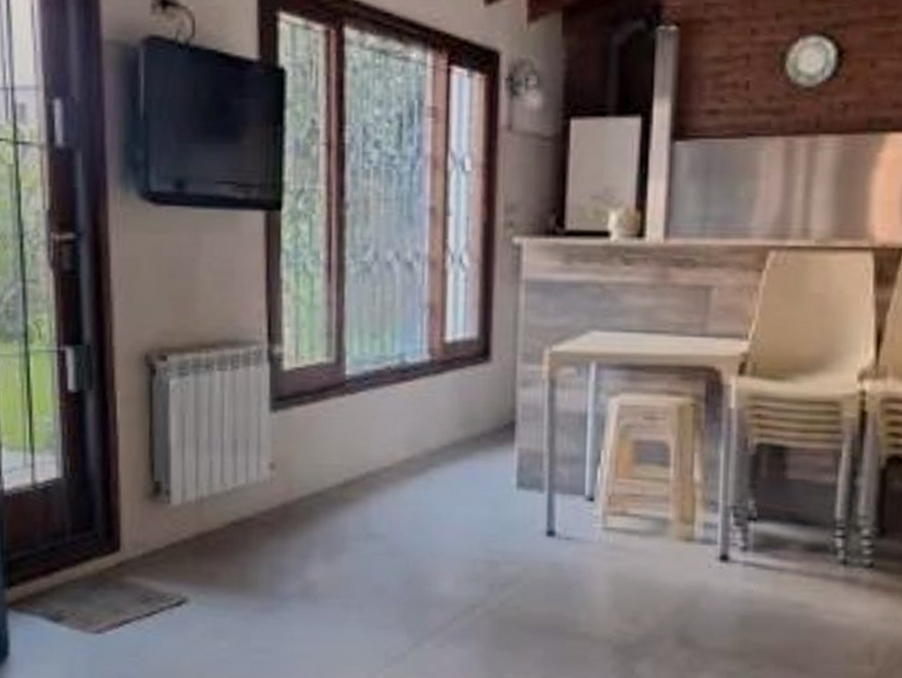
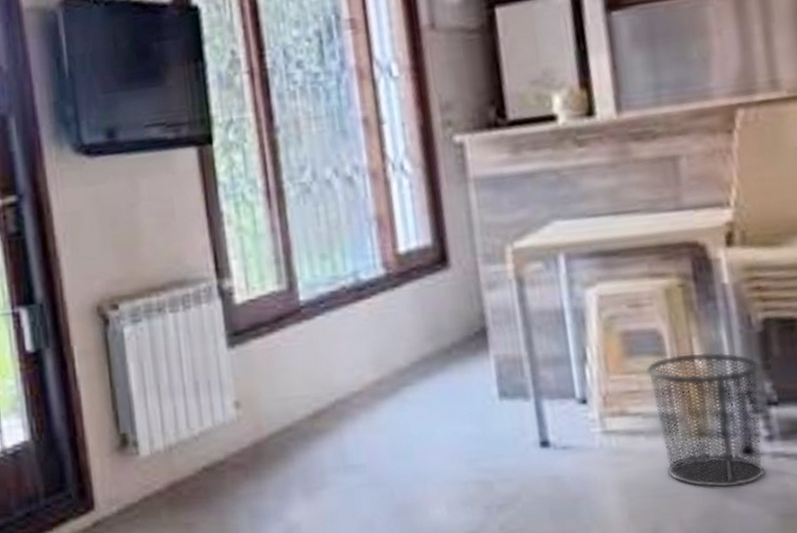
waste bin: none [650,467,749,588] -> present [645,352,766,489]

